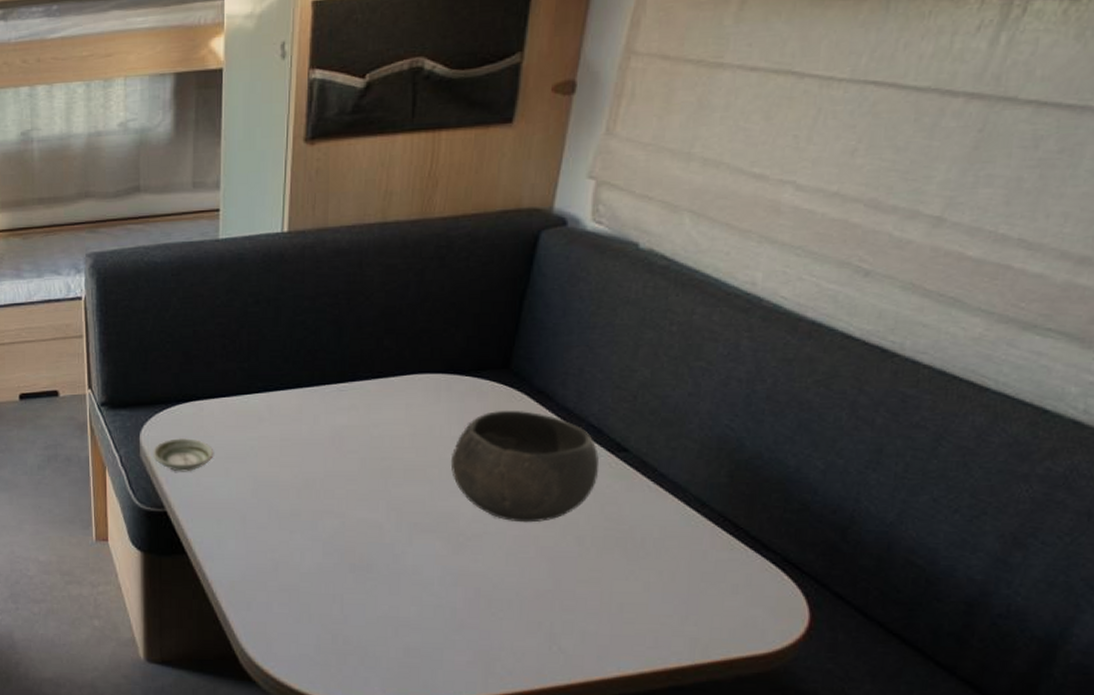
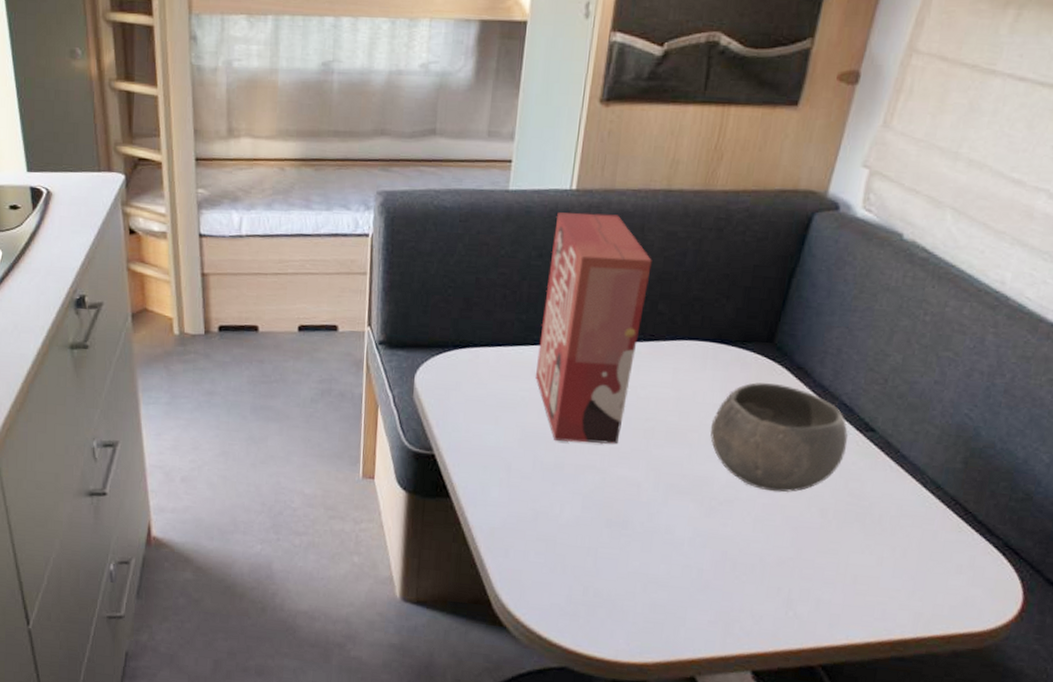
saucer: present [153,438,214,472] -> none [426,383,486,418]
cereal box: none [263,253,373,488] -> present [536,212,652,444]

